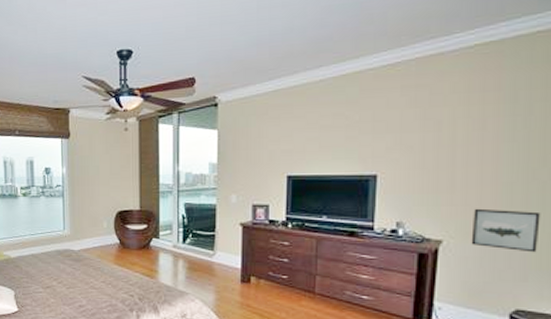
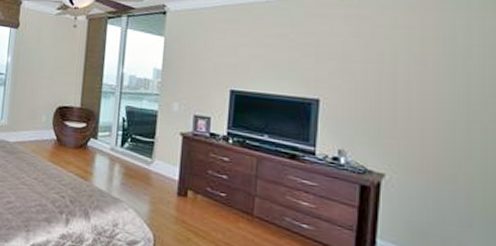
wall art: present [471,208,541,253] -> none [414,144,483,198]

